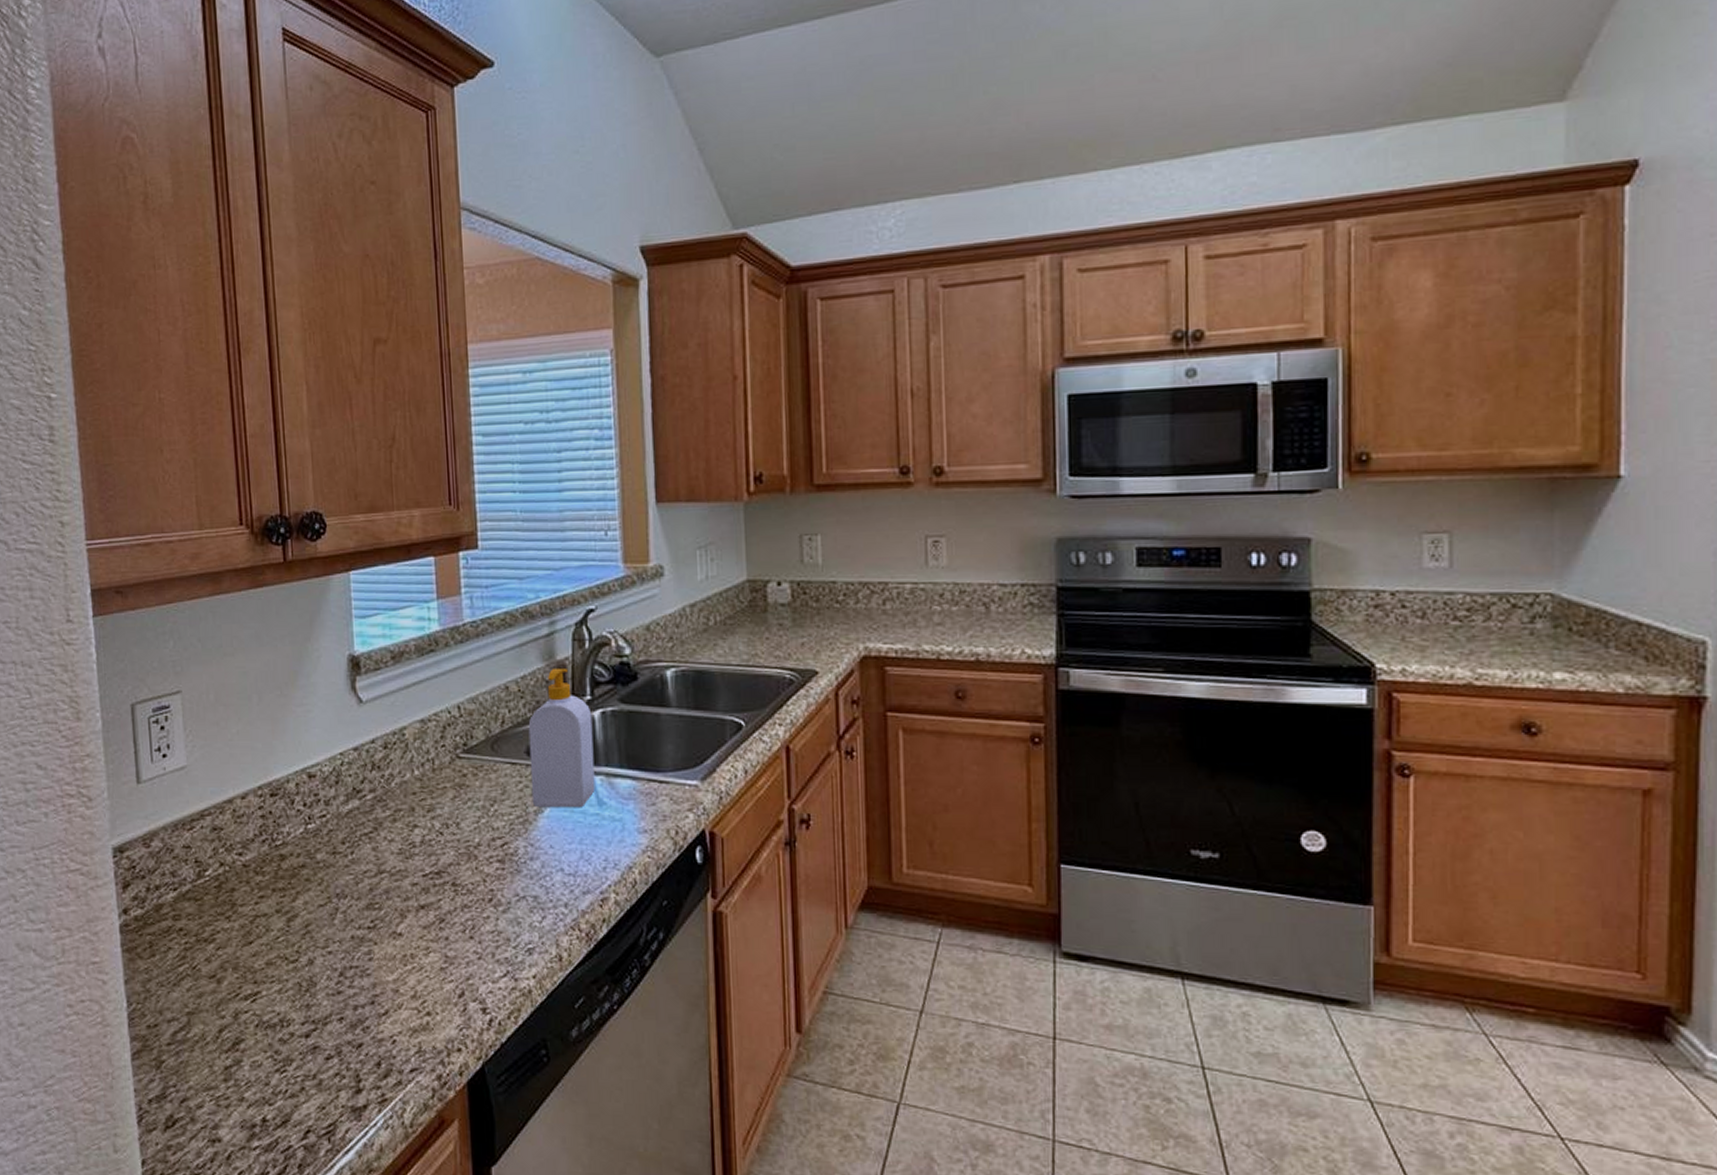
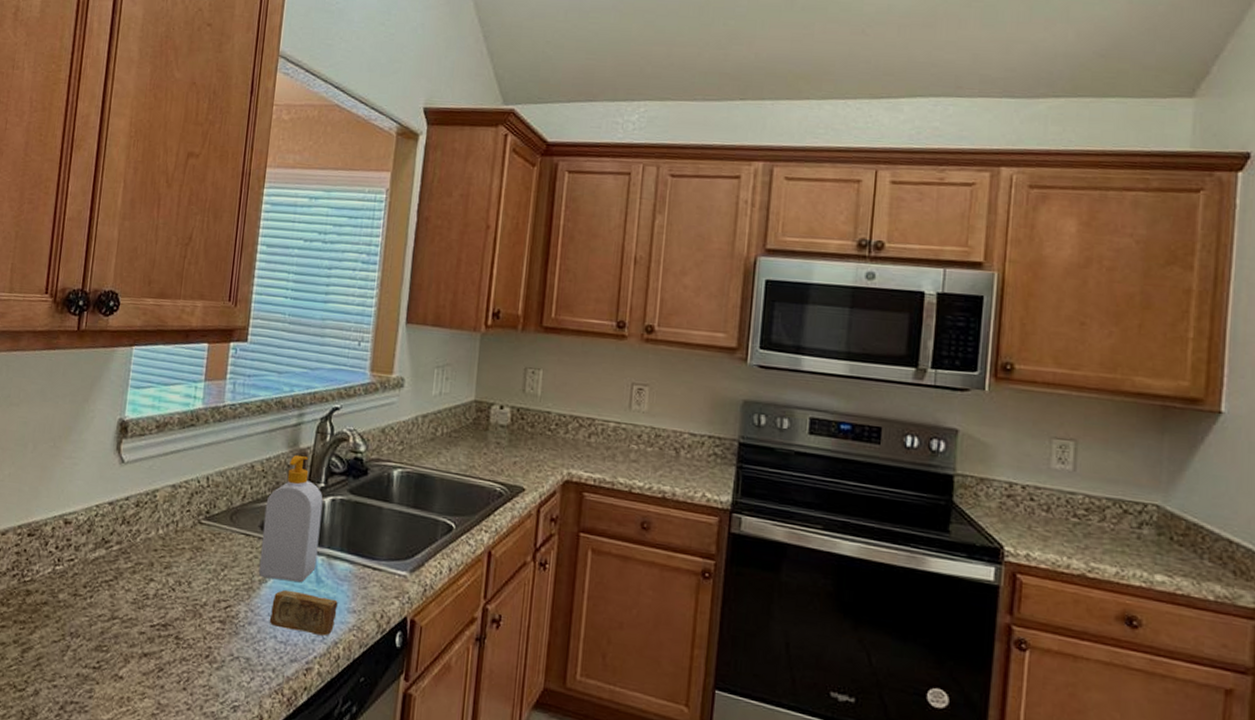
soap bar: none [552,817,626,862] -> present [269,589,338,636]

